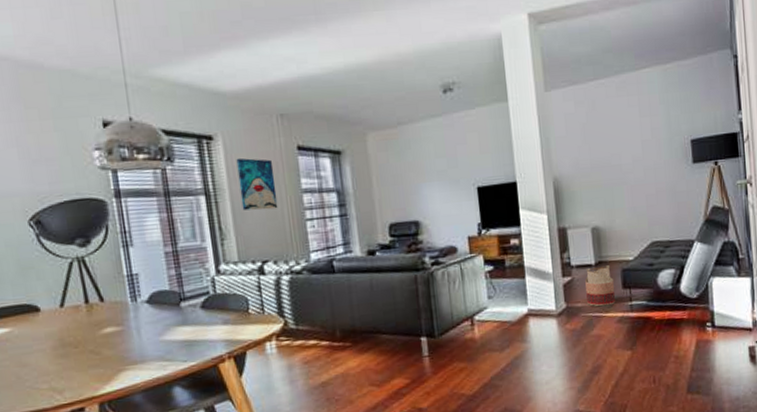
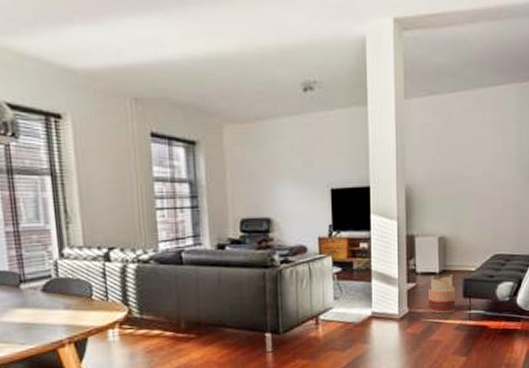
wall art: present [236,157,278,211] -> none [86,139,128,196]

